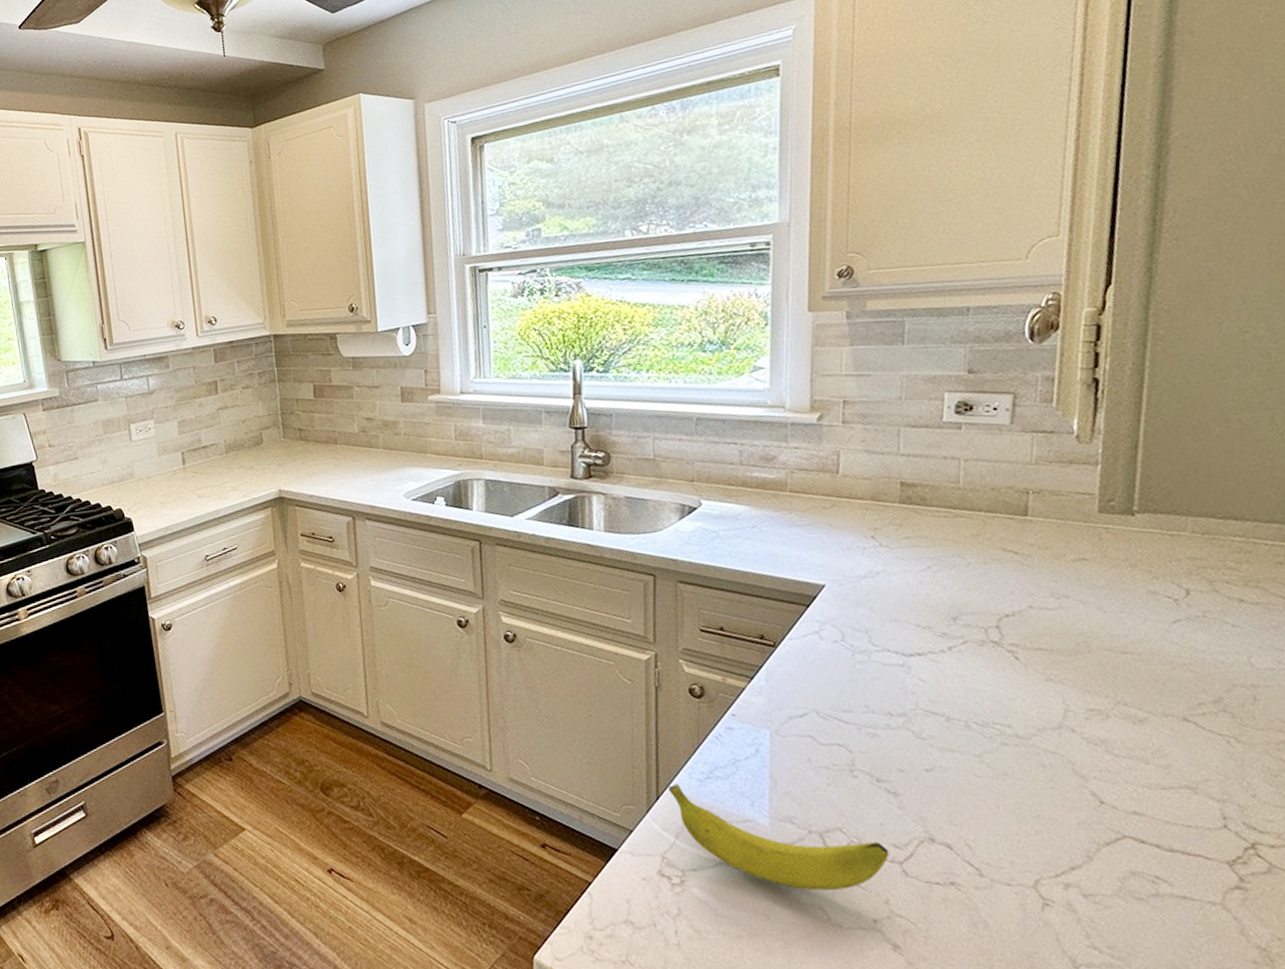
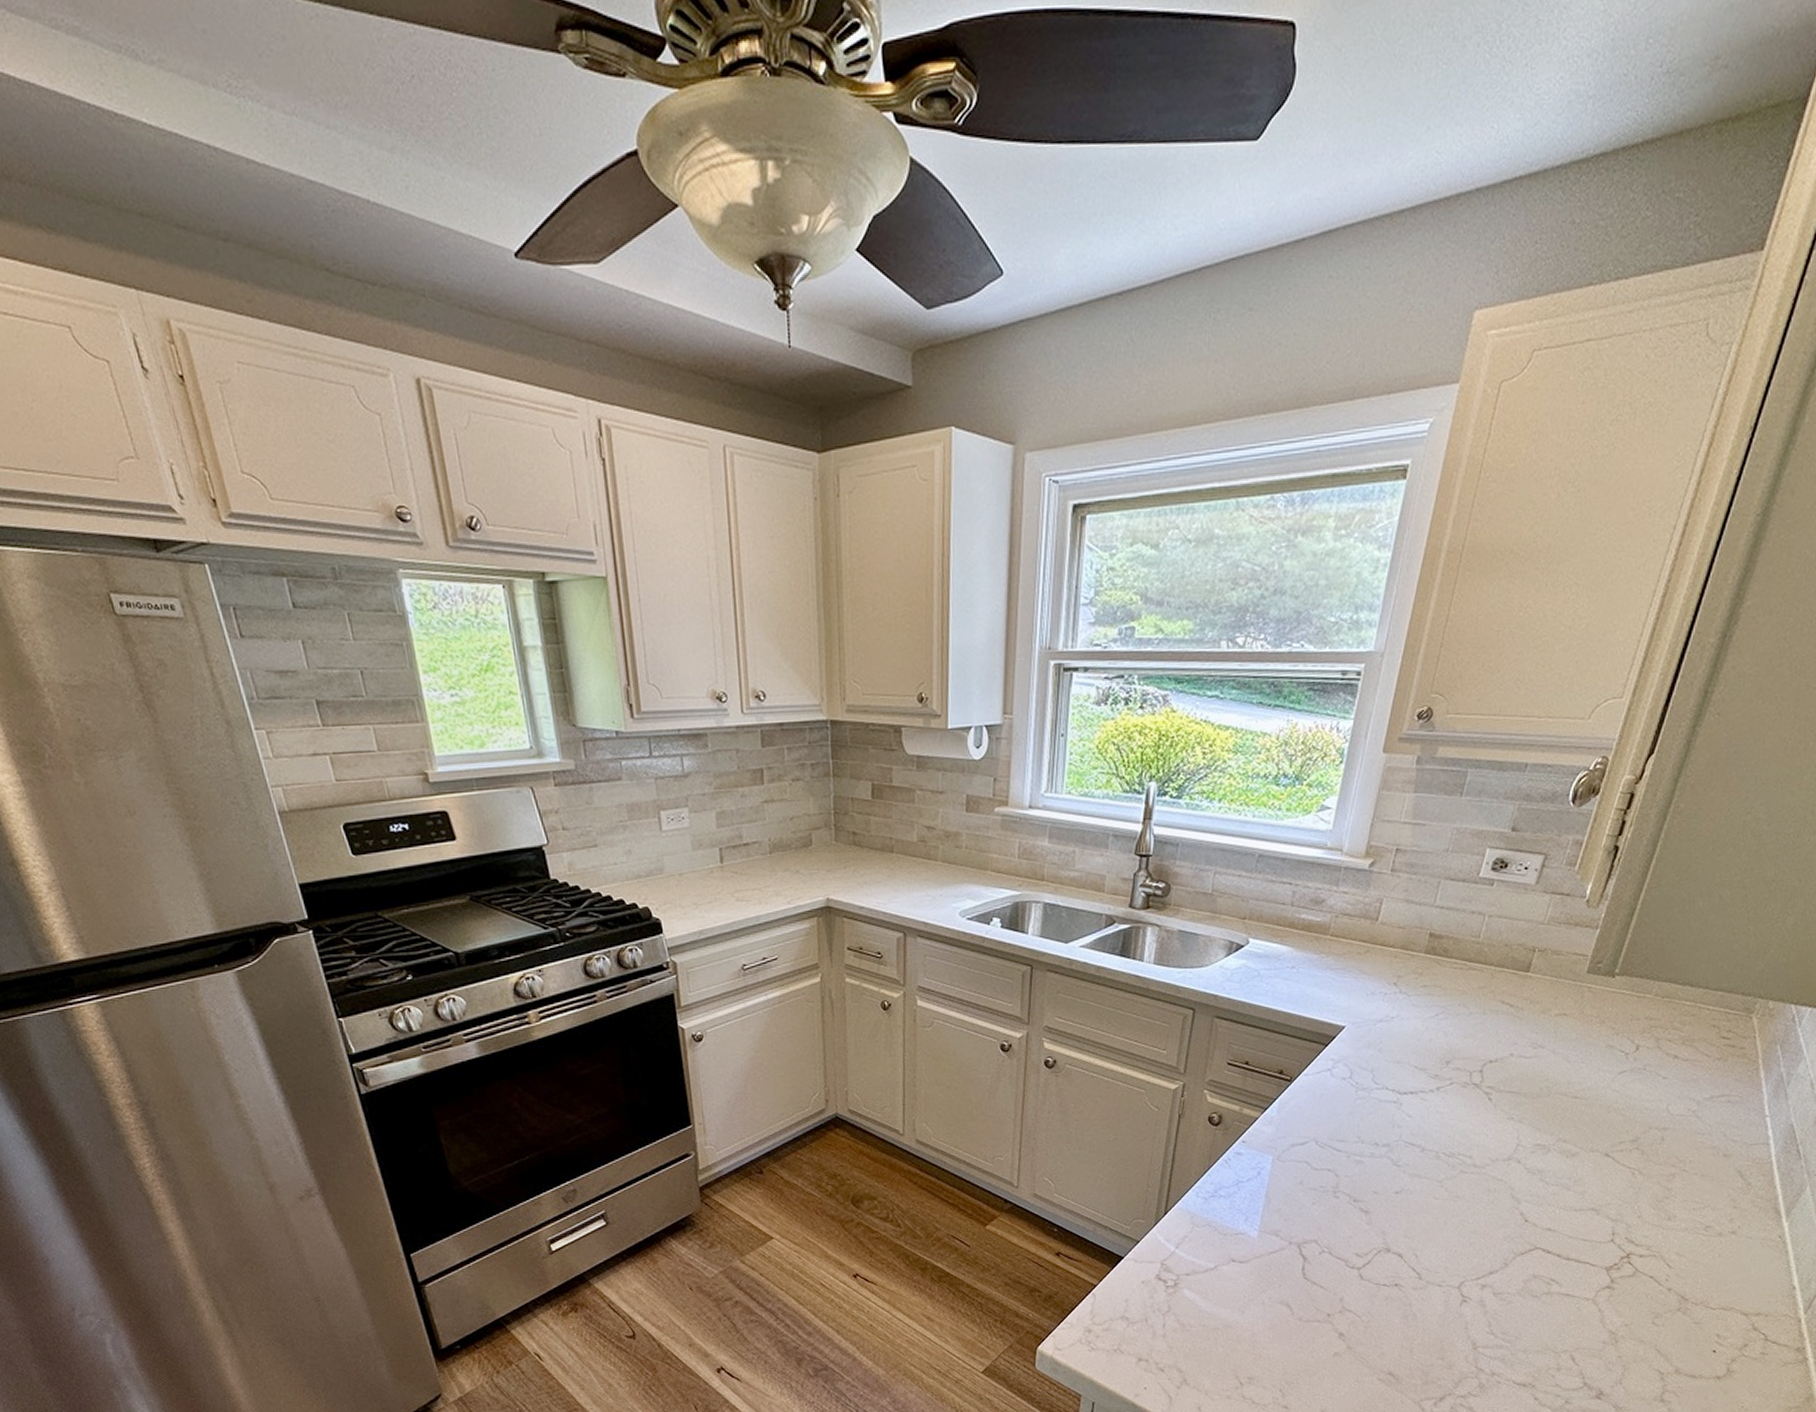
banana: present [667,784,890,891] -> none [1176,1202,1352,1291]

